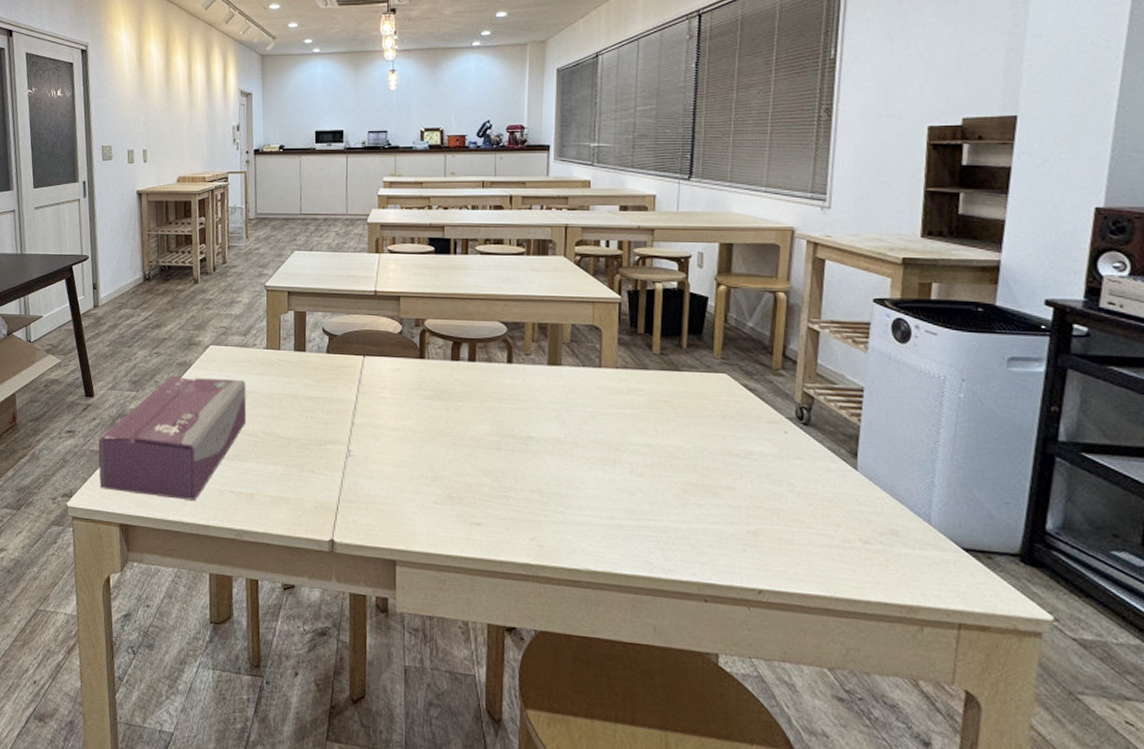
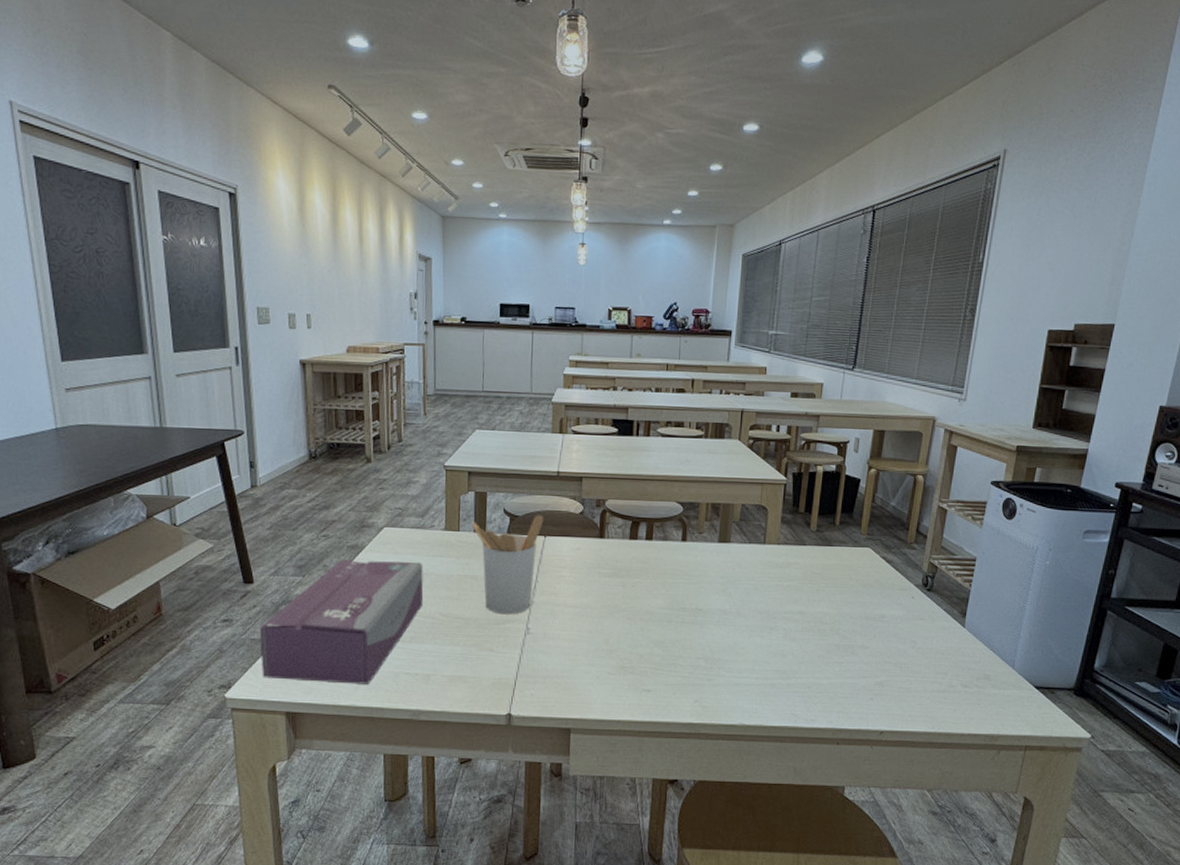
utensil holder: none [292,334,362,436] -> present [471,515,544,615]

